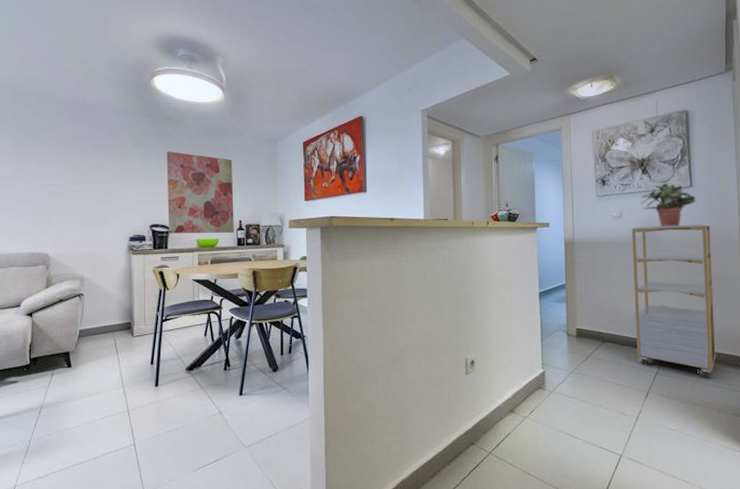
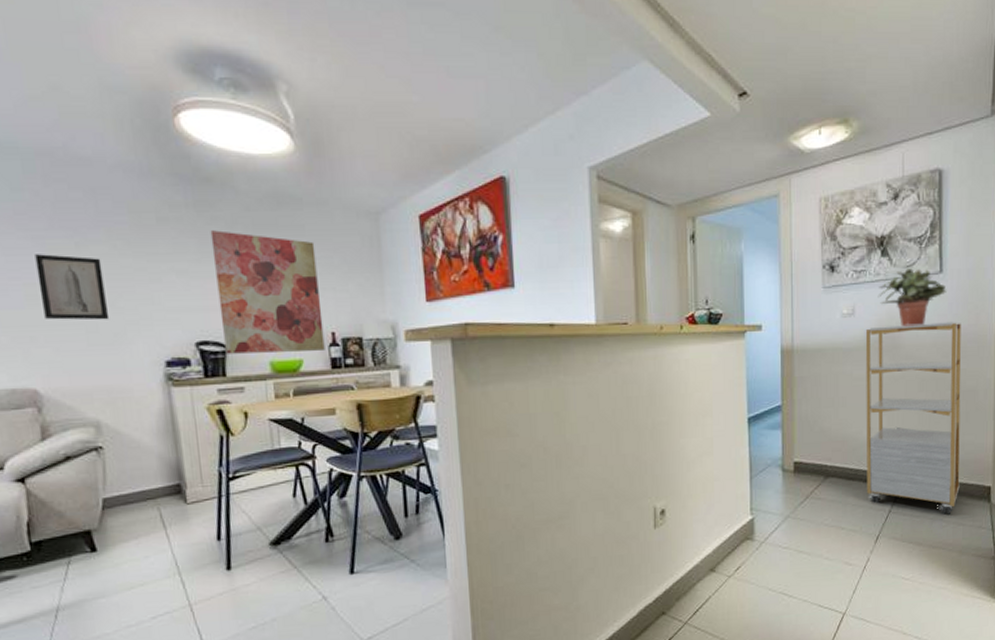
wall art: none [57,165,98,209] -> present [35,254,110,320]

